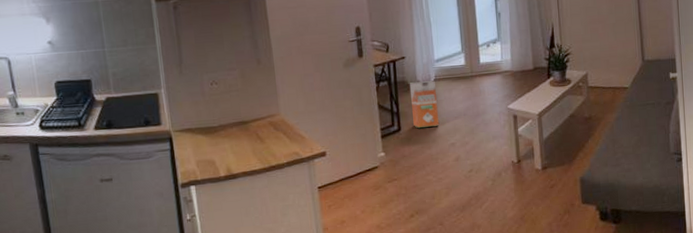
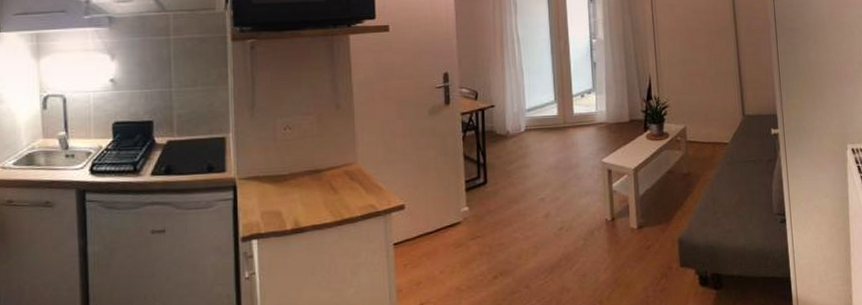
waste bin: present [409,80,440,129] -> none [498,130,529,182]

